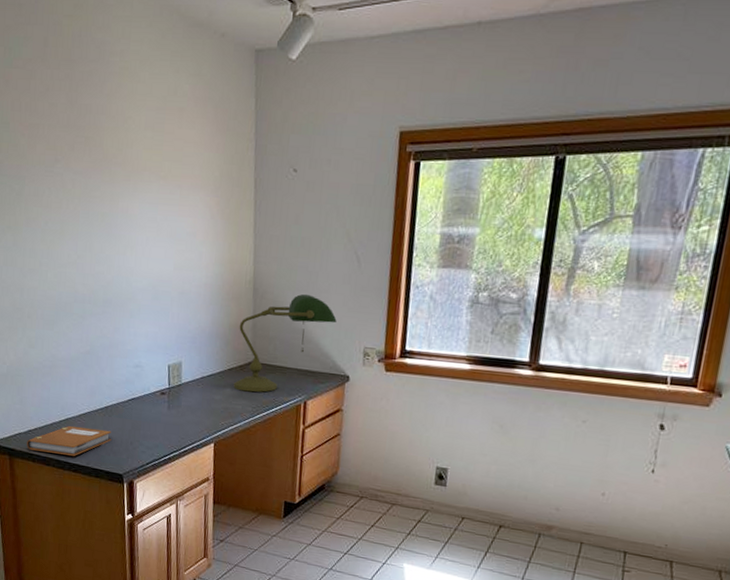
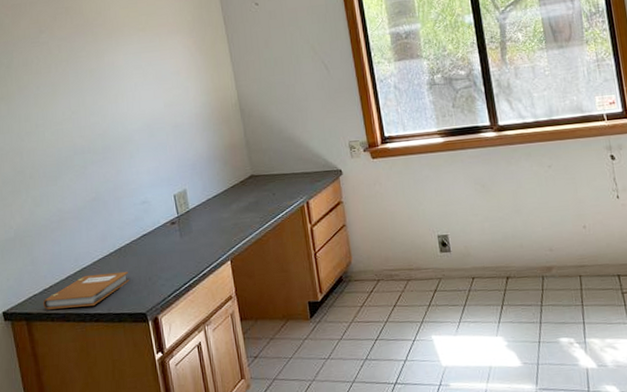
desk lamp: present [233,294,337,393] -> none [233,105,320,205]

